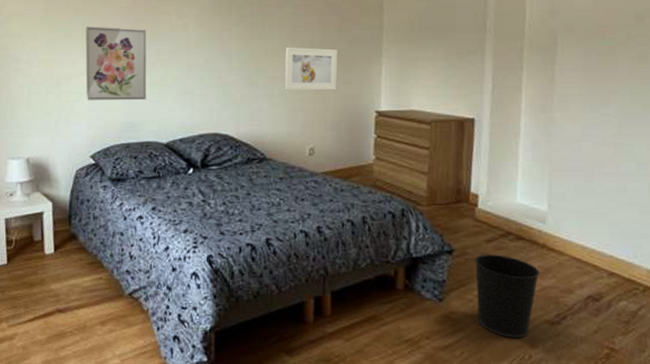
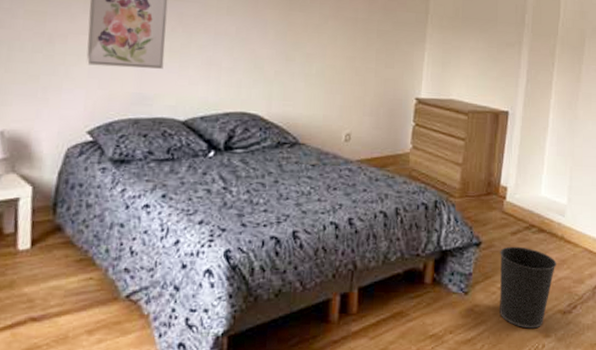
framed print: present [284,47,338,91] -> none [323,23,382,74]

